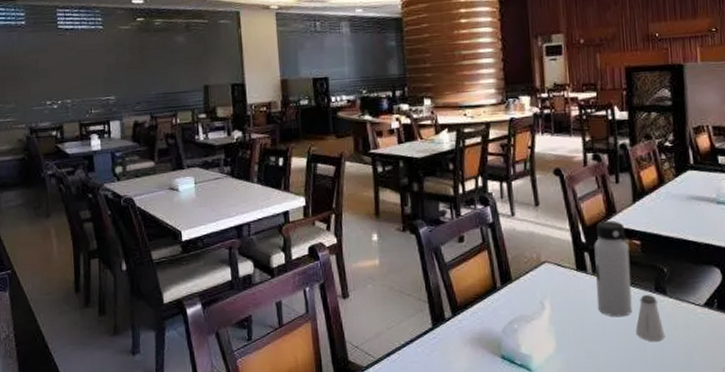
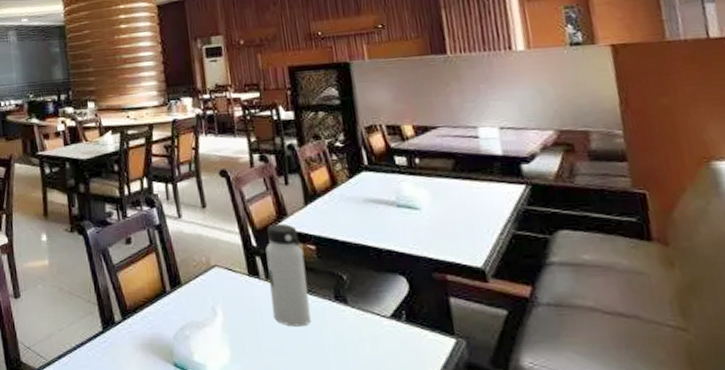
saltshaker: present [635,294,665,342] -> none [316,302,350,355]

